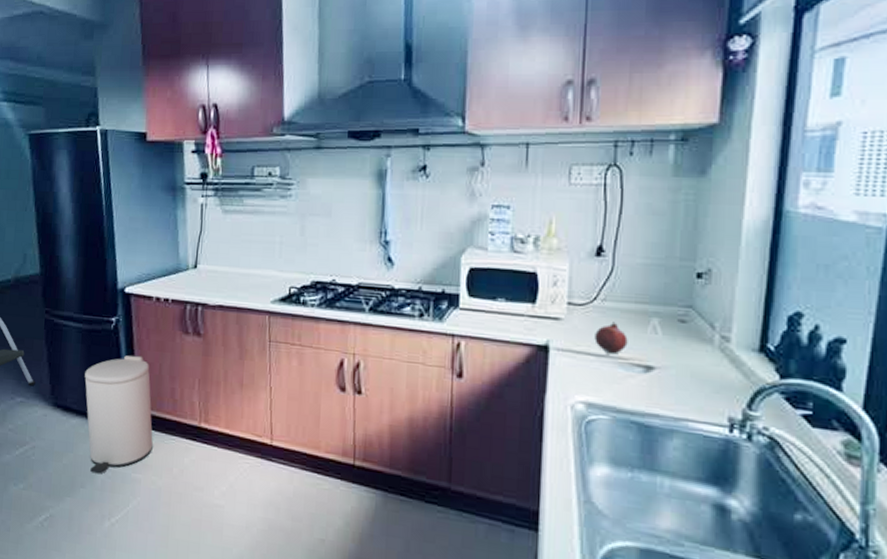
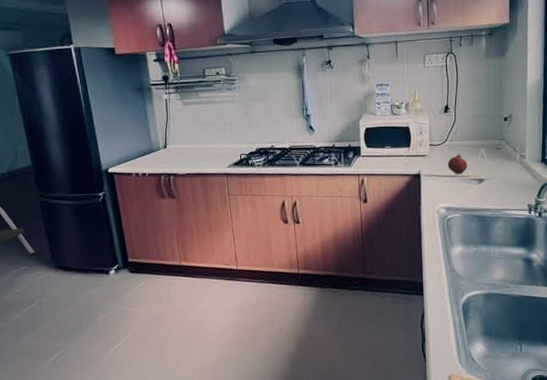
pedal bin: present [84,355,153,474] -> none [80,219,144,315]

